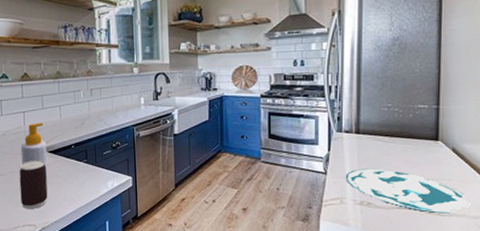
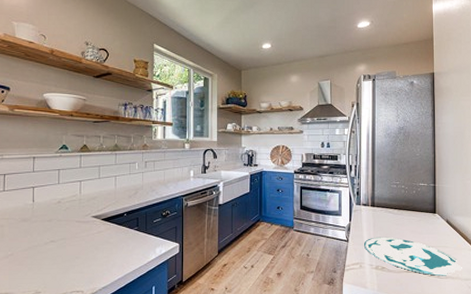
beverage can: present [19,160,48,209] -> none [71,227,99,275]
soap bottle: present [20,123,48,178] -> none [74,192,100,244]

